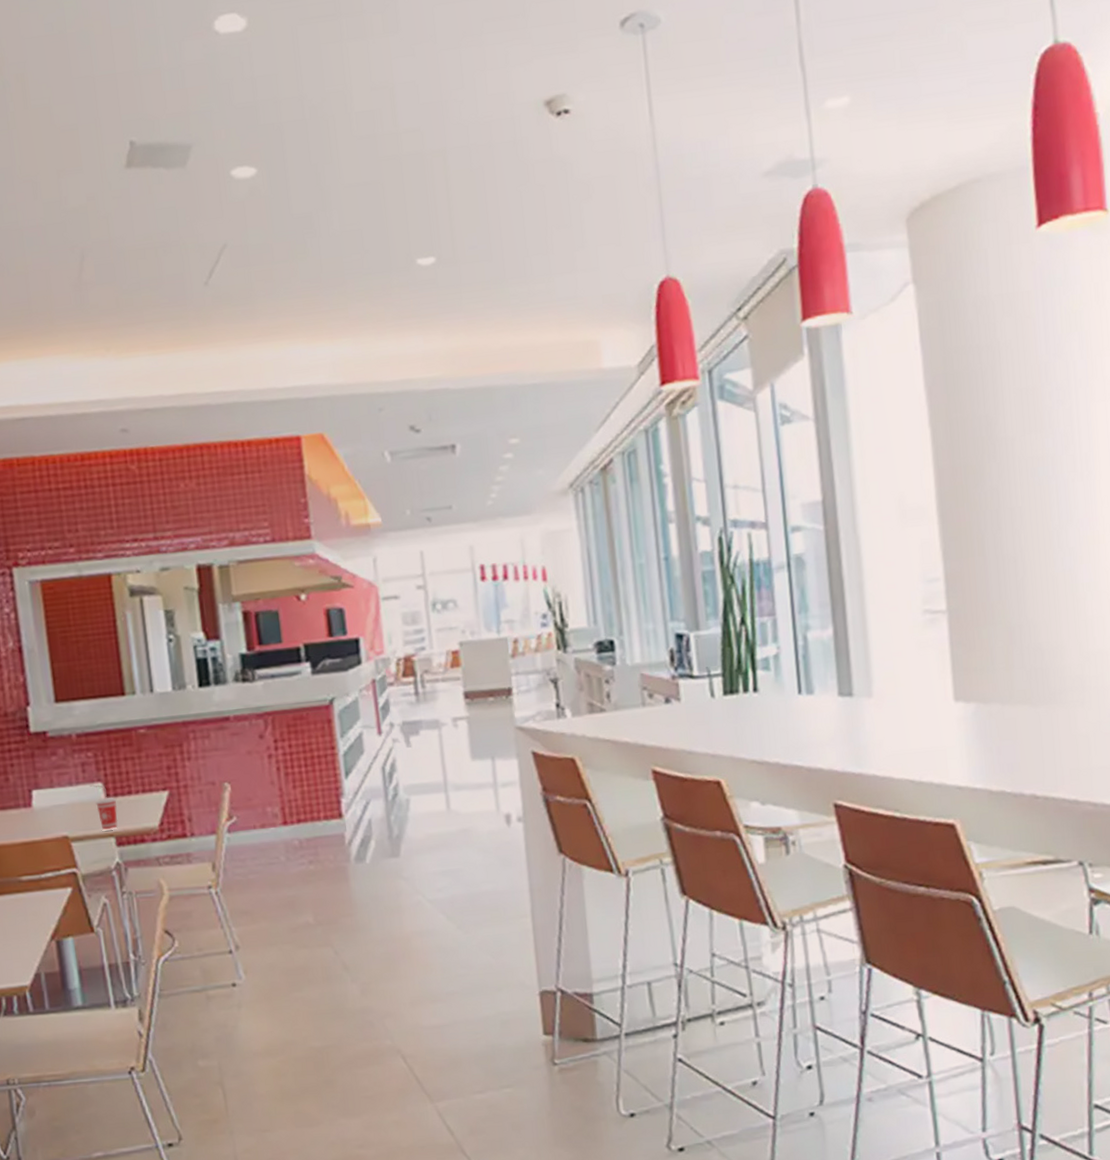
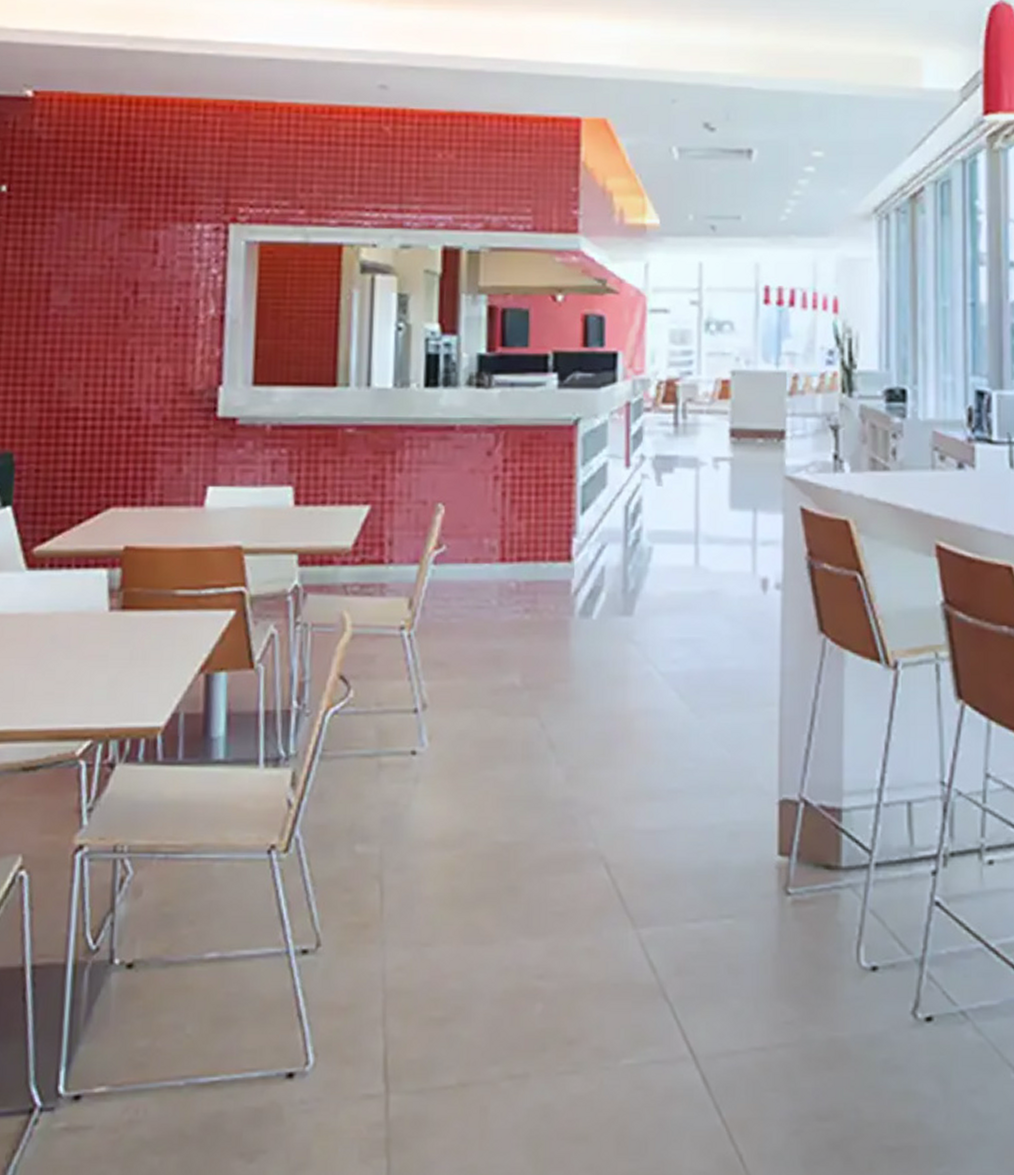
beverage cup: present [89,784,118,830] -> none [277,487,307,544]

